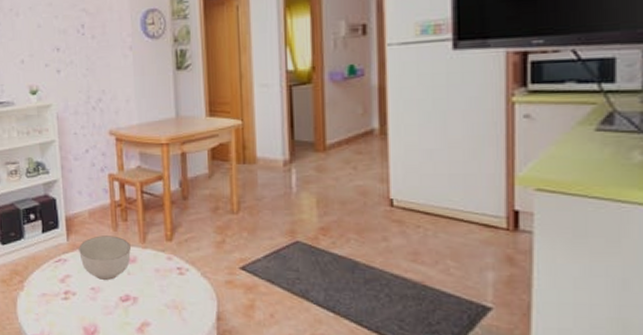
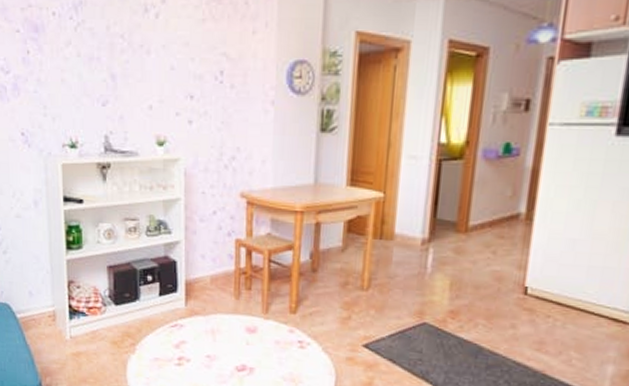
bowl: present [79,235,131,280] -> none [197,303,252,349]

